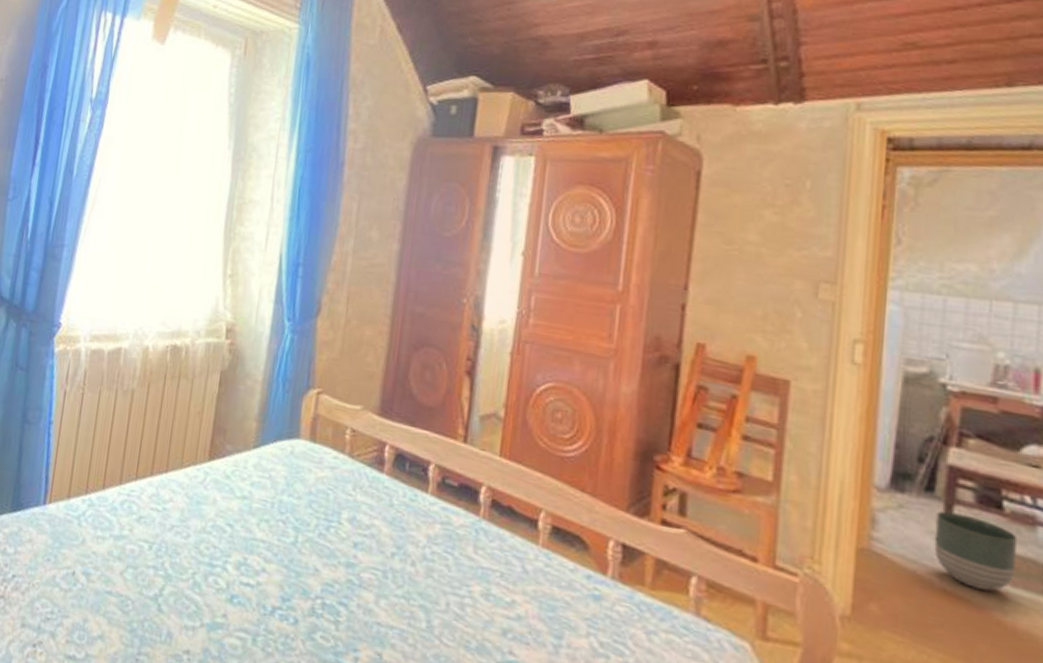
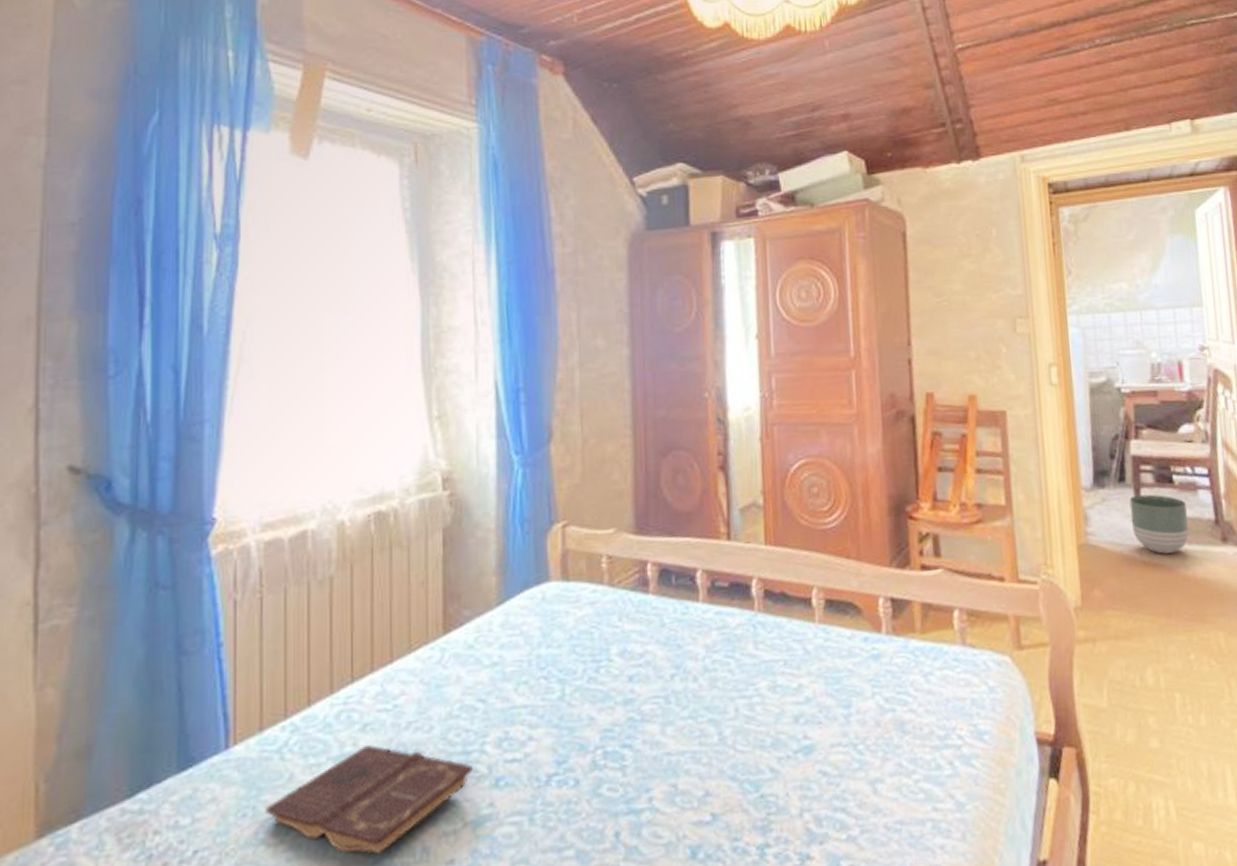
book: none [63,534,215,626] -> present [266,745,473,855]

